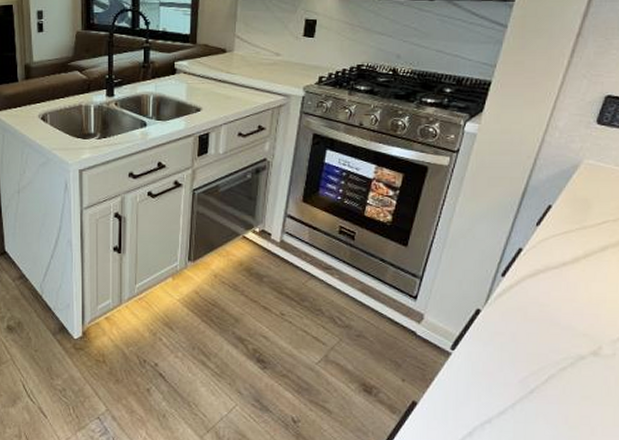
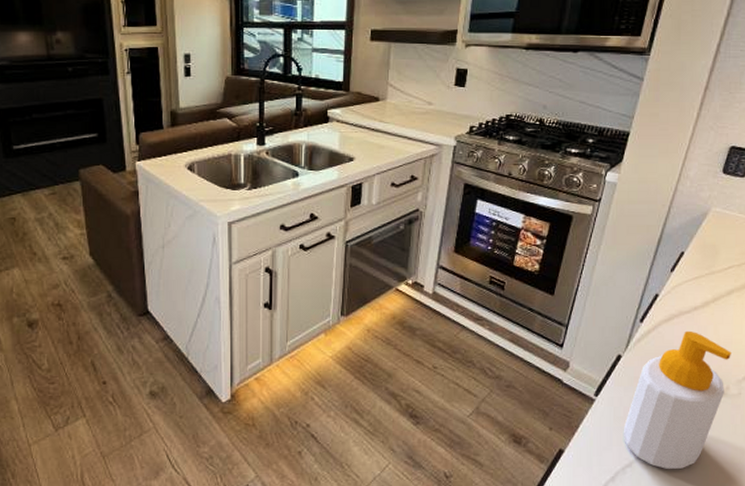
soap bottle: none [481,287,605,428] -> present [623,330,731,469]

